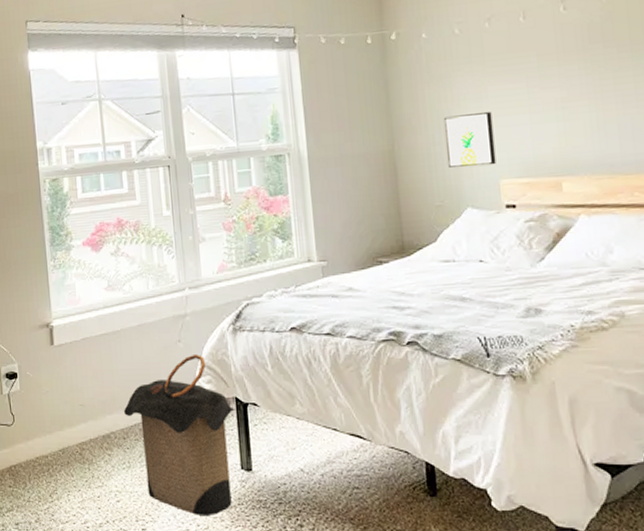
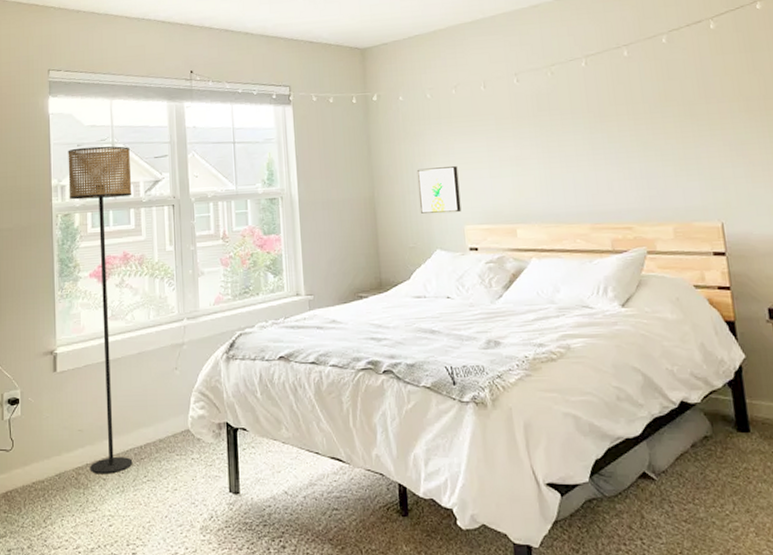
floor lamp: none [52,103,138,450] -> present [68,146,133,474]
laundry hamper: present [124,353,237,515] -> none [121,380,227,538]

